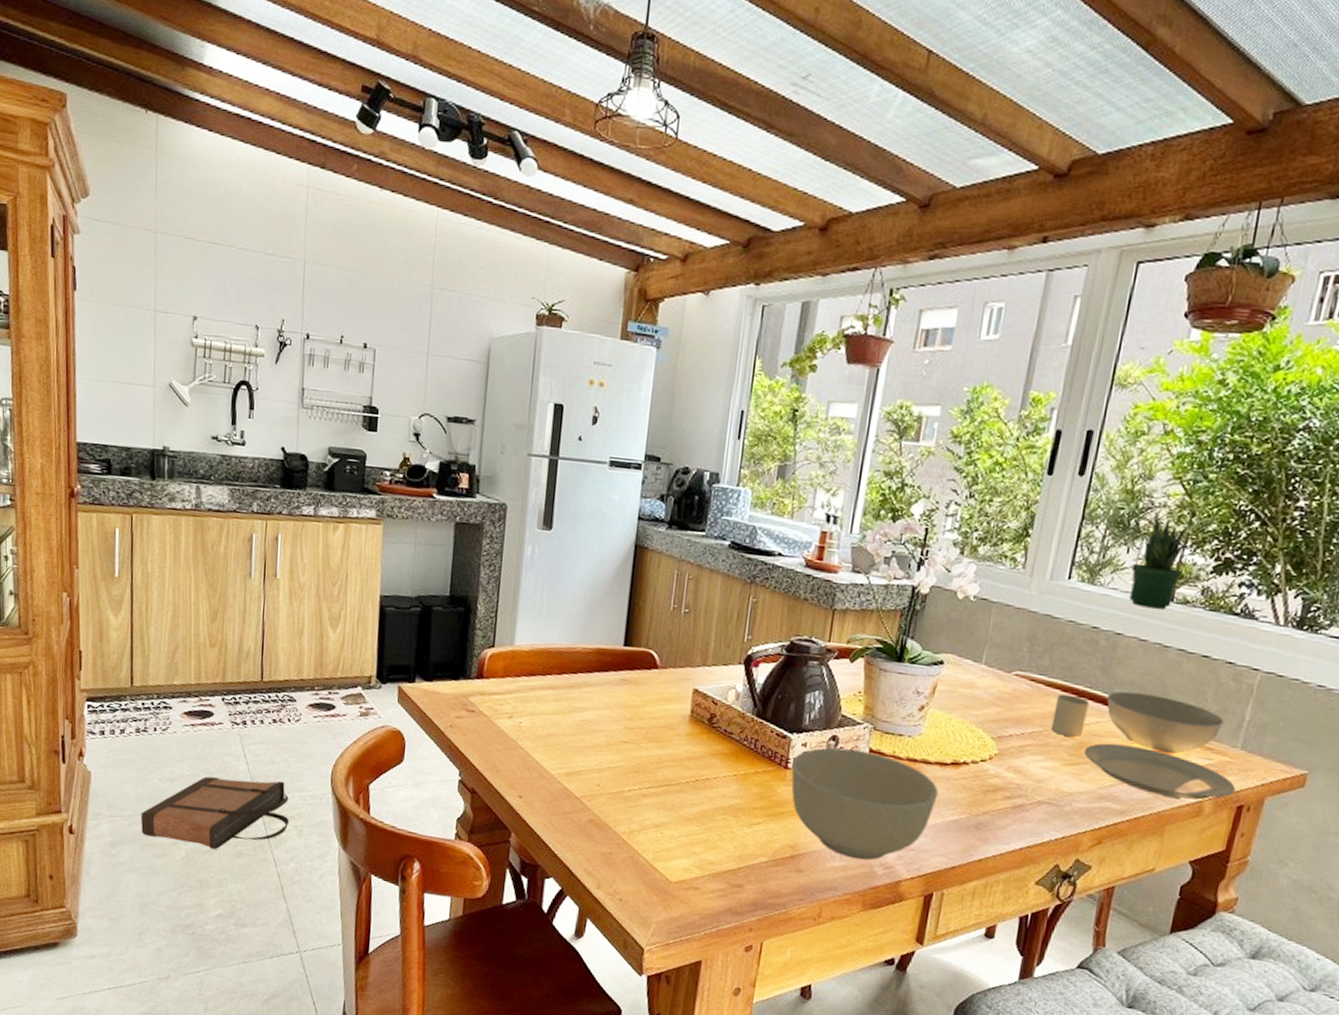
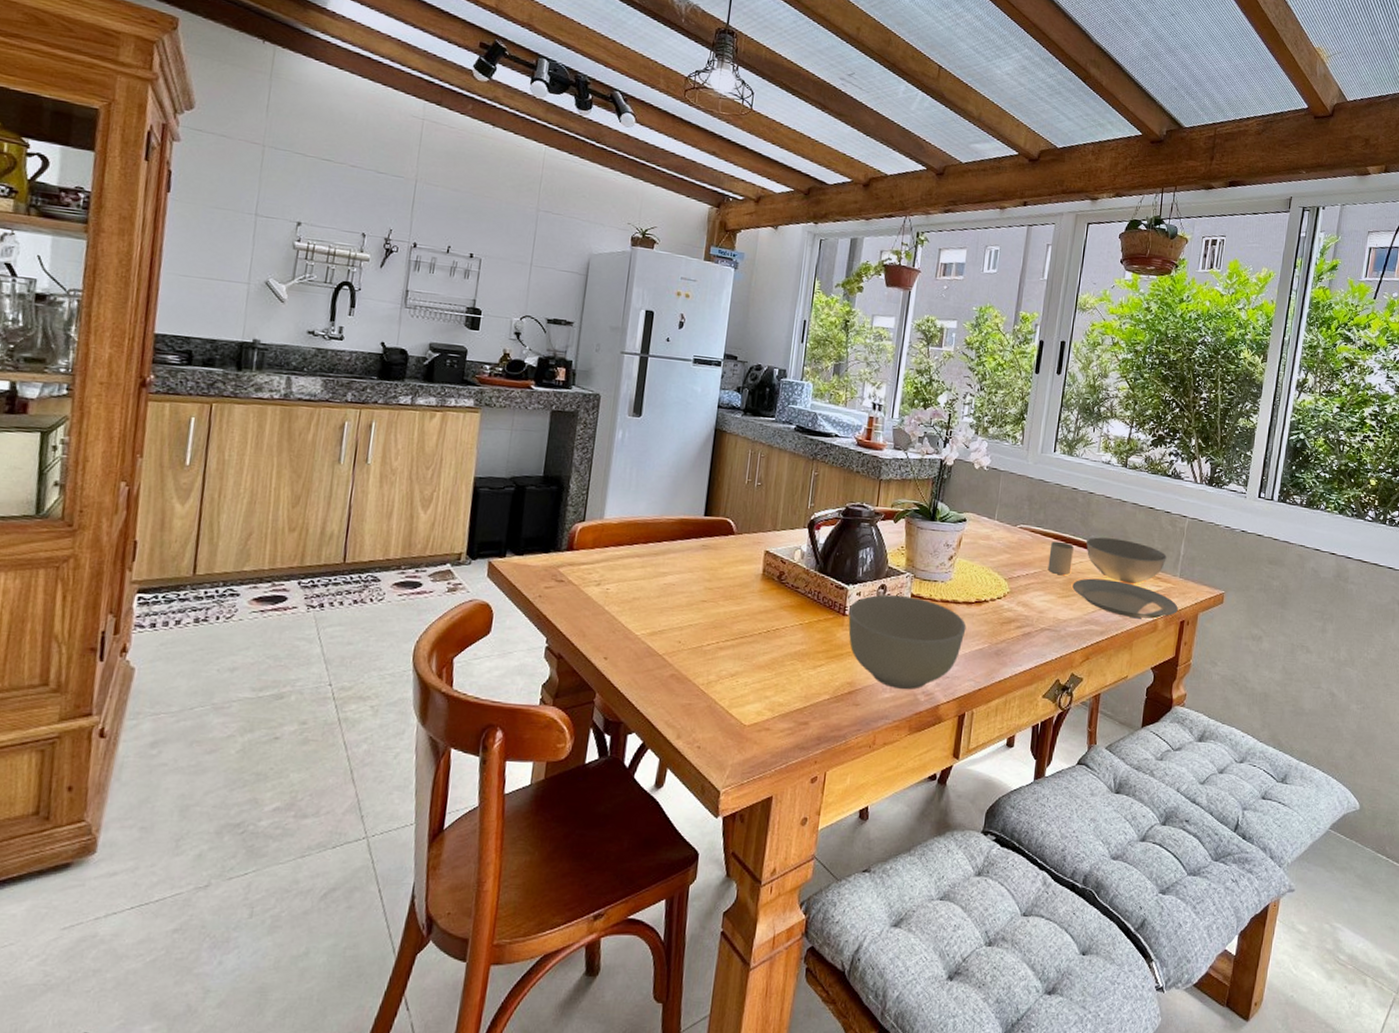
shopping bag: present [140,776,289,850] -> none [190,661,366,739]
planter: present [1128,518,1190,611] -> none [1096,406,1135,475]

